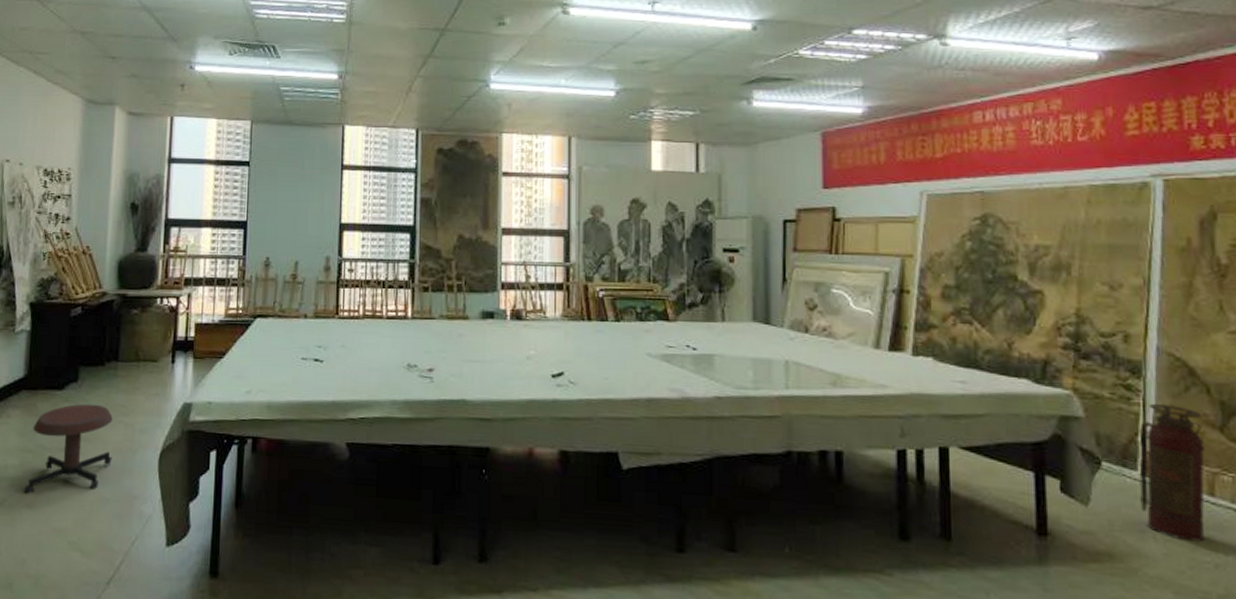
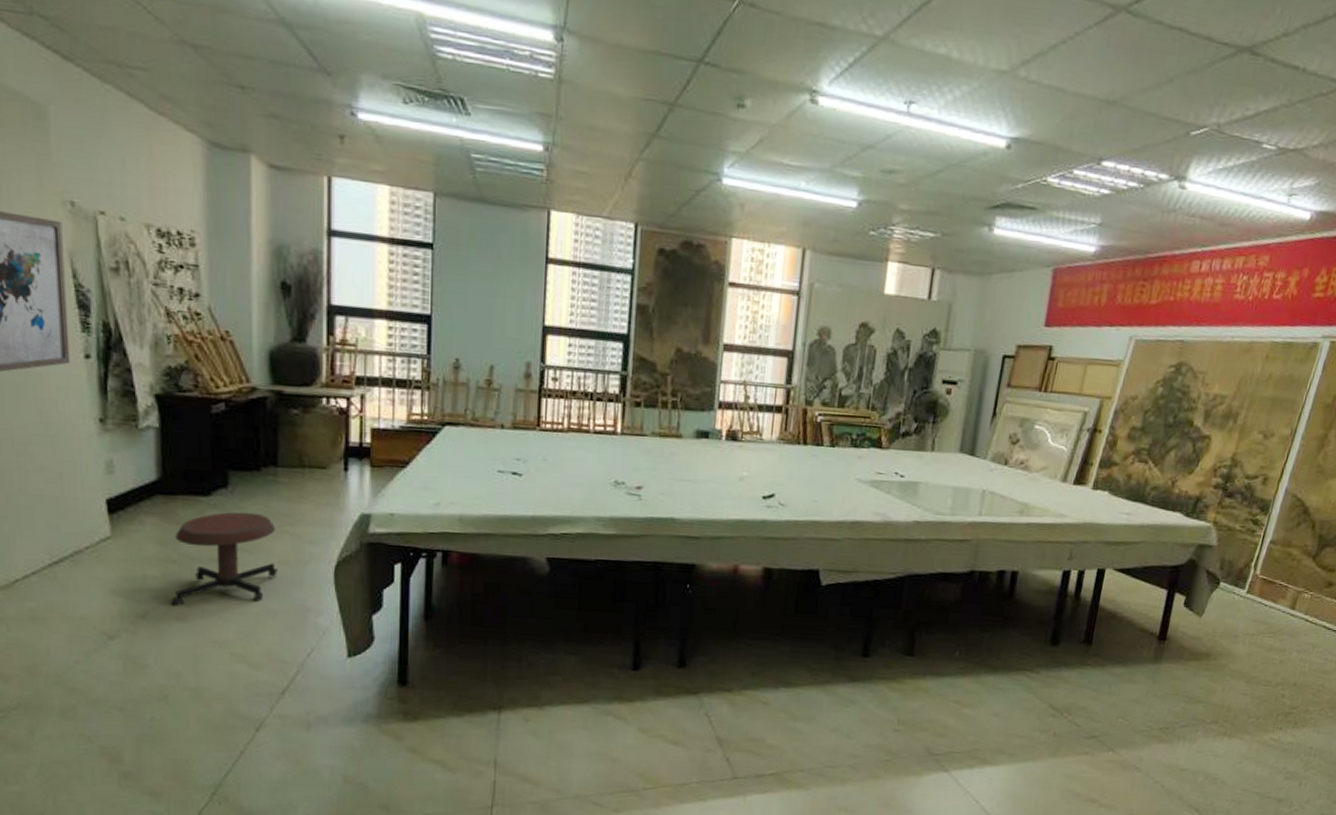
fire extinguisher: present [1139,403,1206,542] -> none [1239,535,1304,644]

